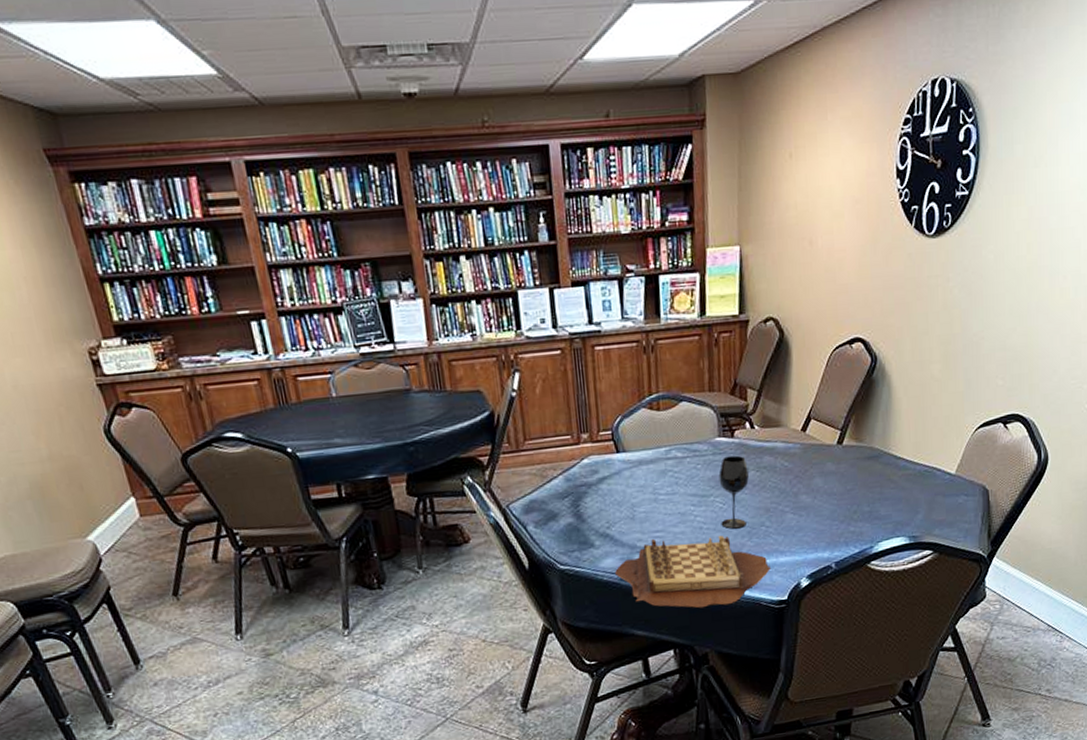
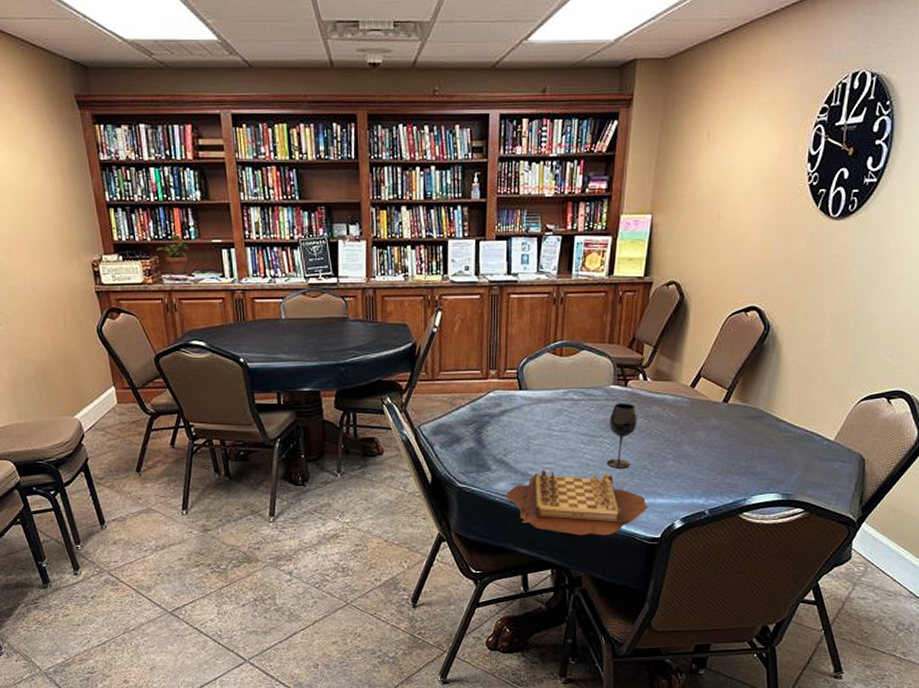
potted plant: none [169,307,210,357] -> present [157,234,189,275]

